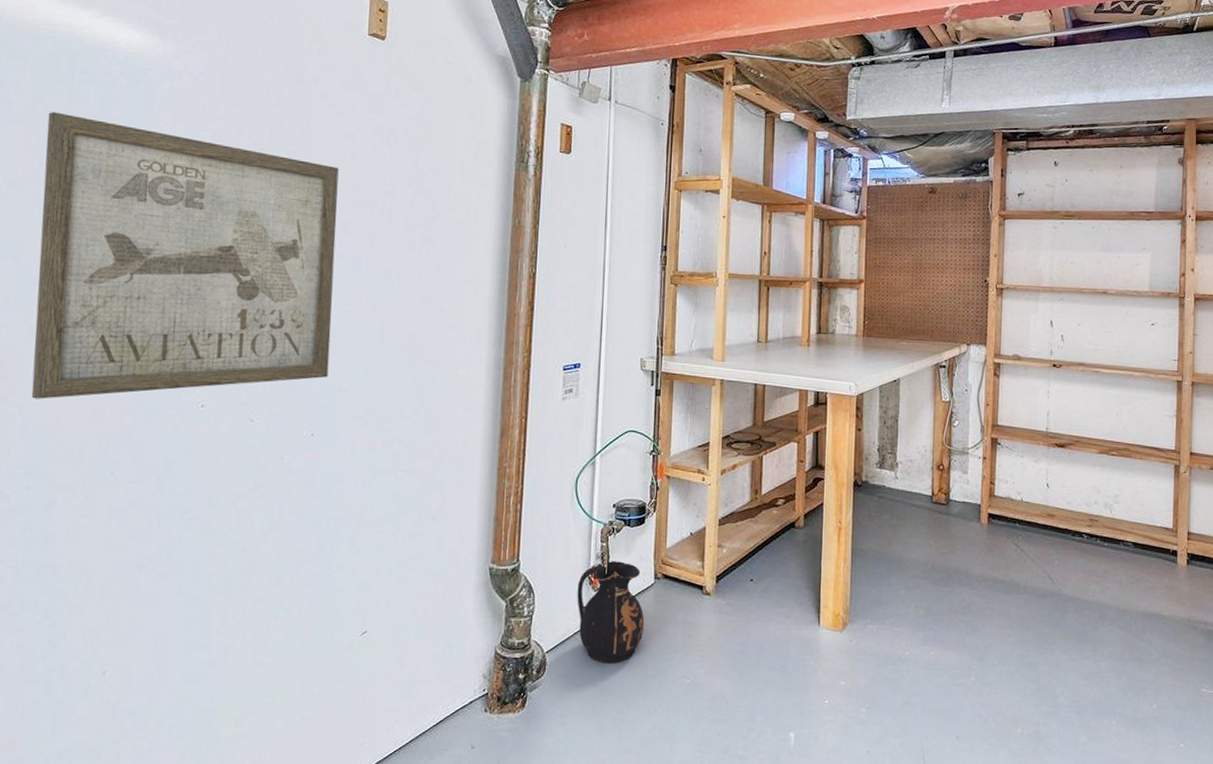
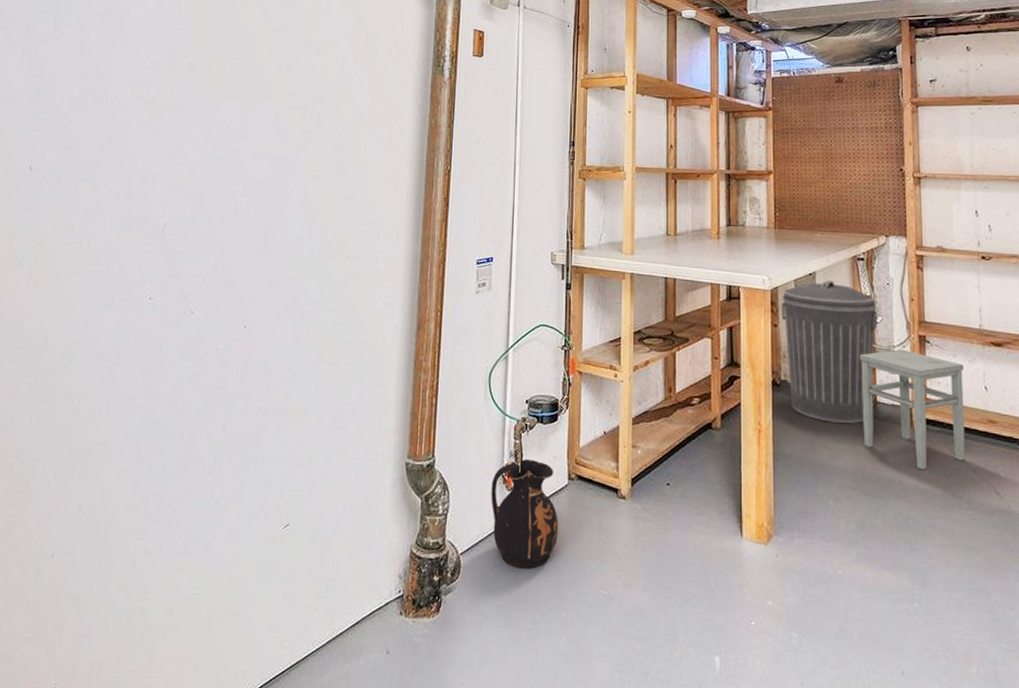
wall art: present [31,112,339,399] -> none [8,38,276,292]
trash can: none [866,386,955,520] -> present [782,279,878,423]
stool: none [935,451,1029,561] -> present [859,349,965,471]

